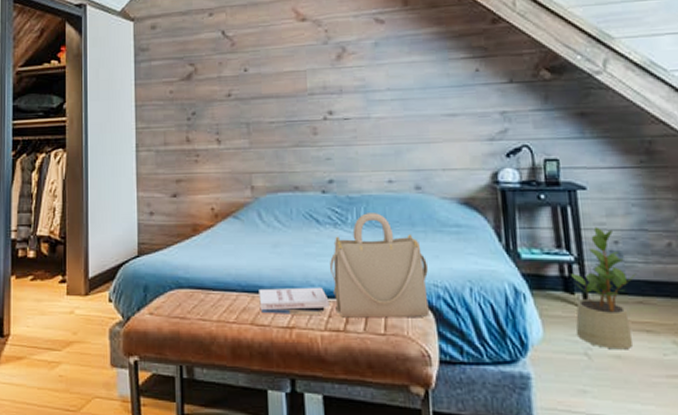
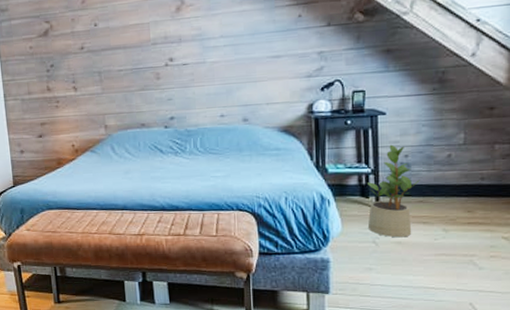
books: present [259,287,330,316] -> none [114,202,172,226]
handbag: present [330,213,429,318] -> none [172,142,252,225]

